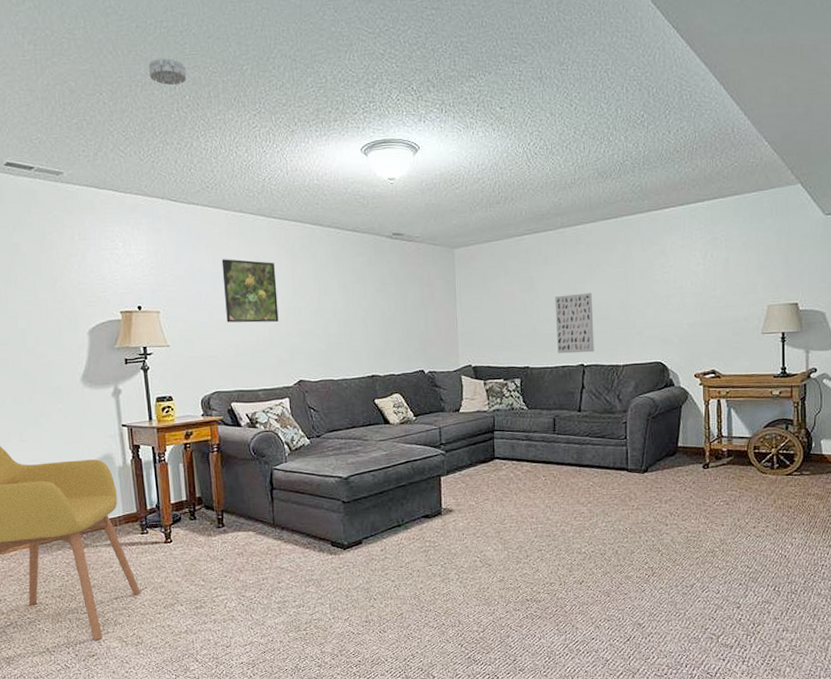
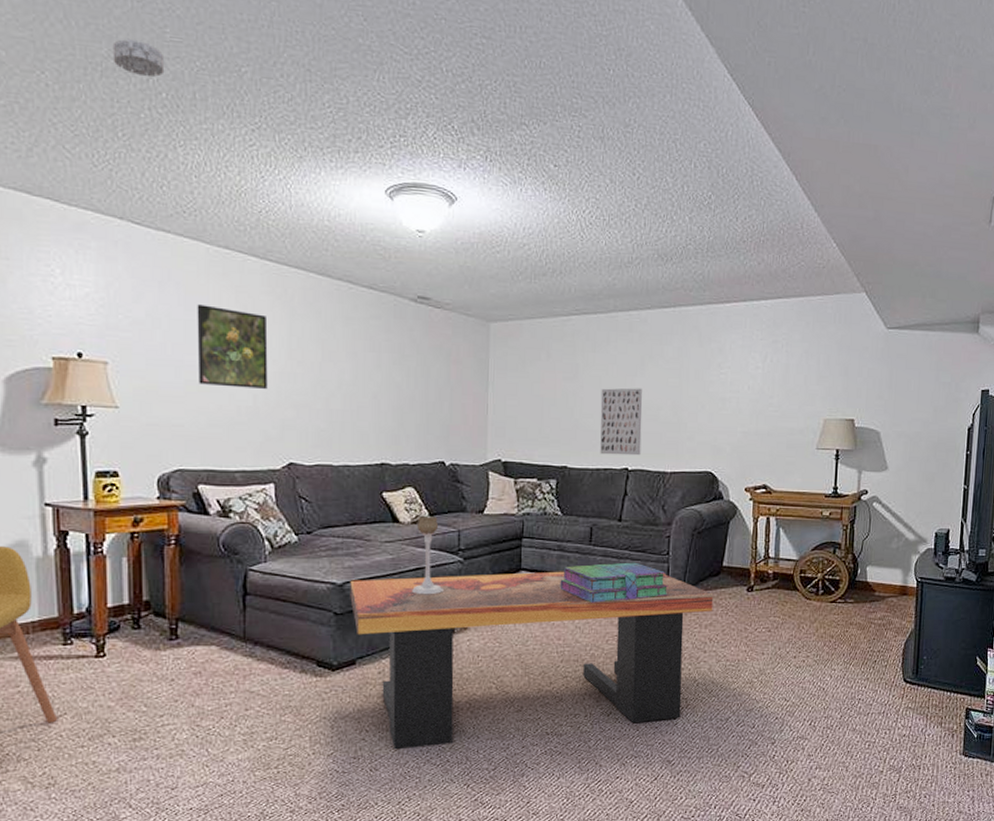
coffee table: none [353,456,671,615] -> present [350,571,714,750]
candle holder: none [404,417,430,484] -> present [412,516,443,595]
stack of books: none [529,447,629,485] -> present [560,562,669,603]

